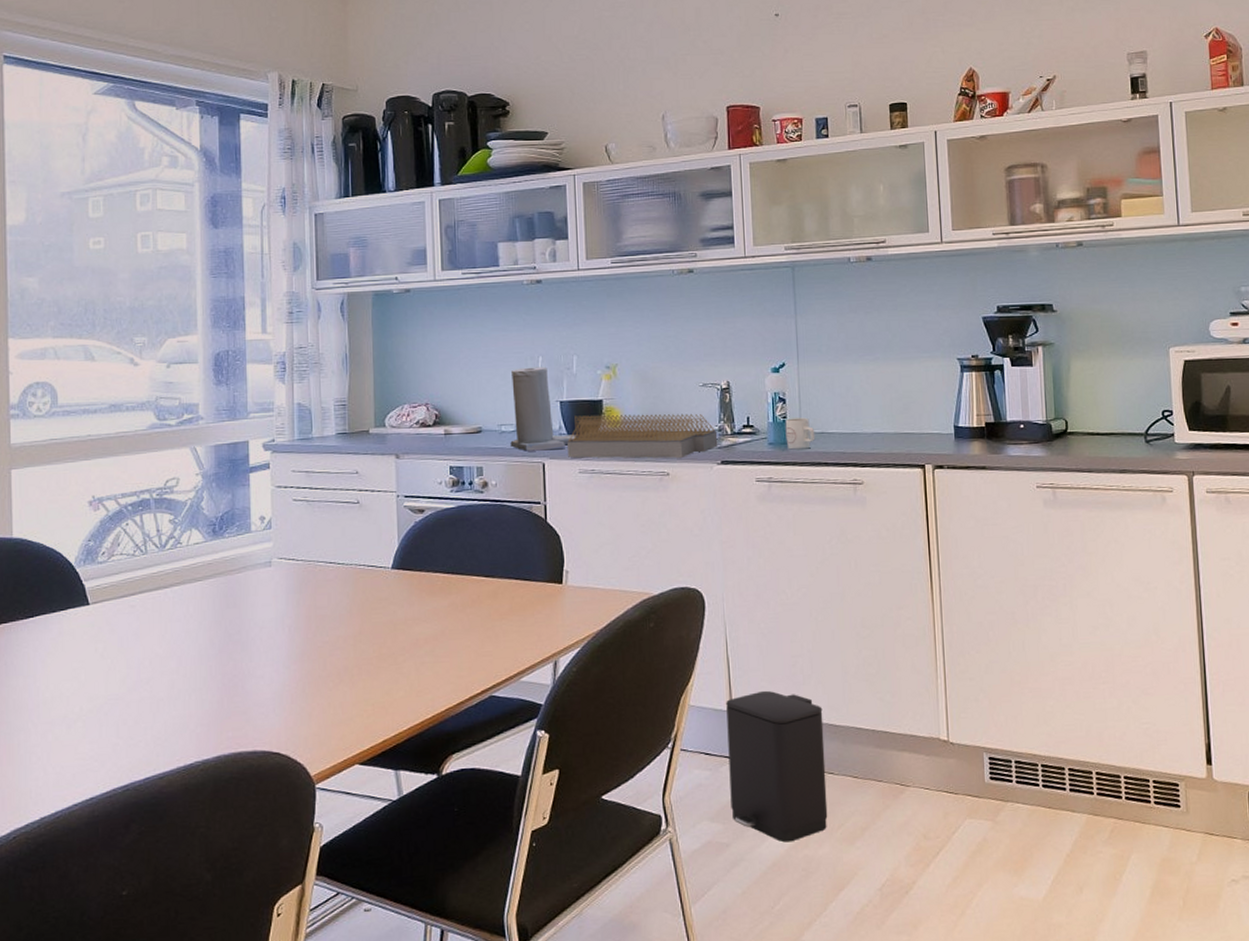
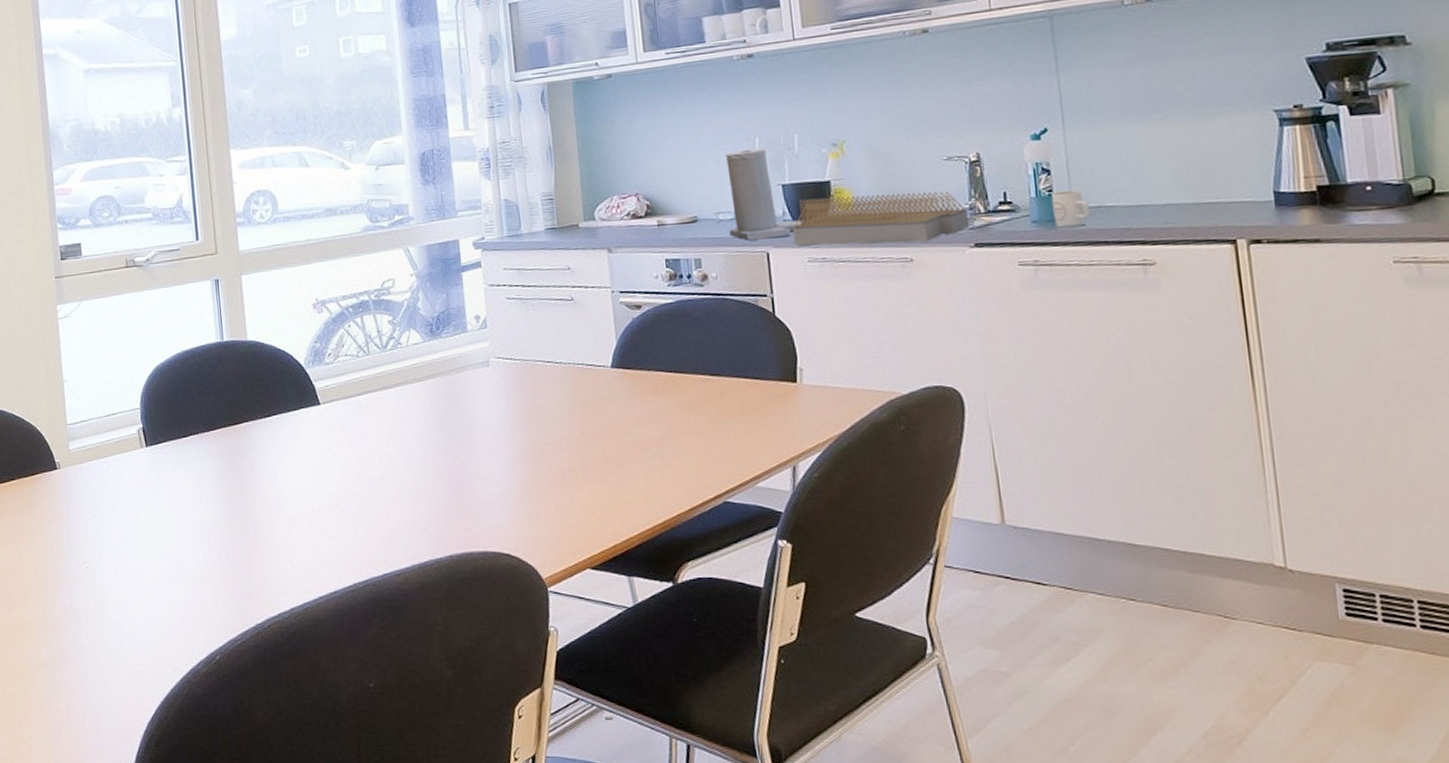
pedal bin: present [726,690,828,842] -> none [996,502,1131,676]

